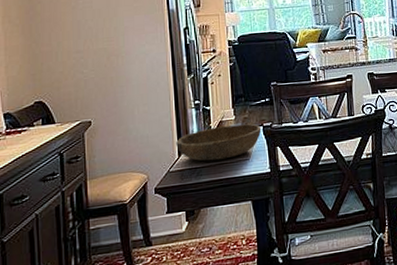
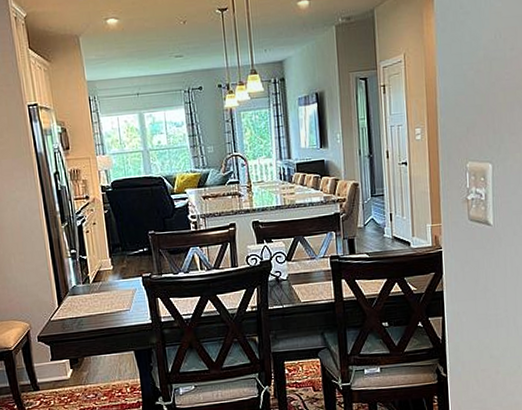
bowl: present [176,124,262,162] -> none [55,274,141,311]

